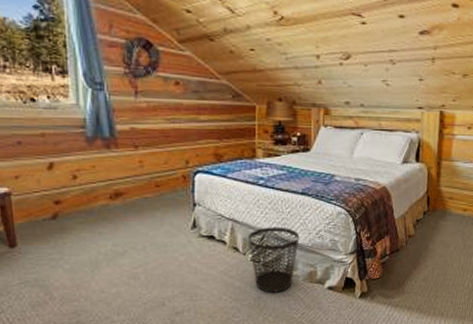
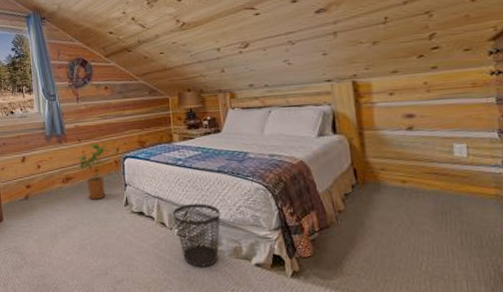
house plant: none [134,153,176,221] -> present [79,144,109,200]

